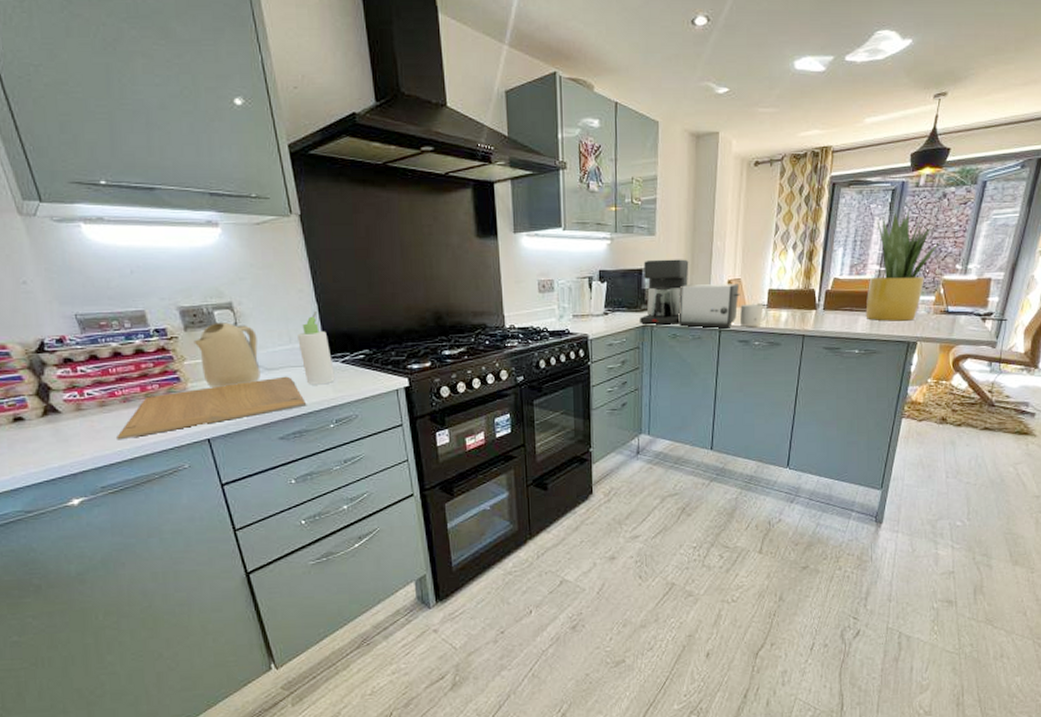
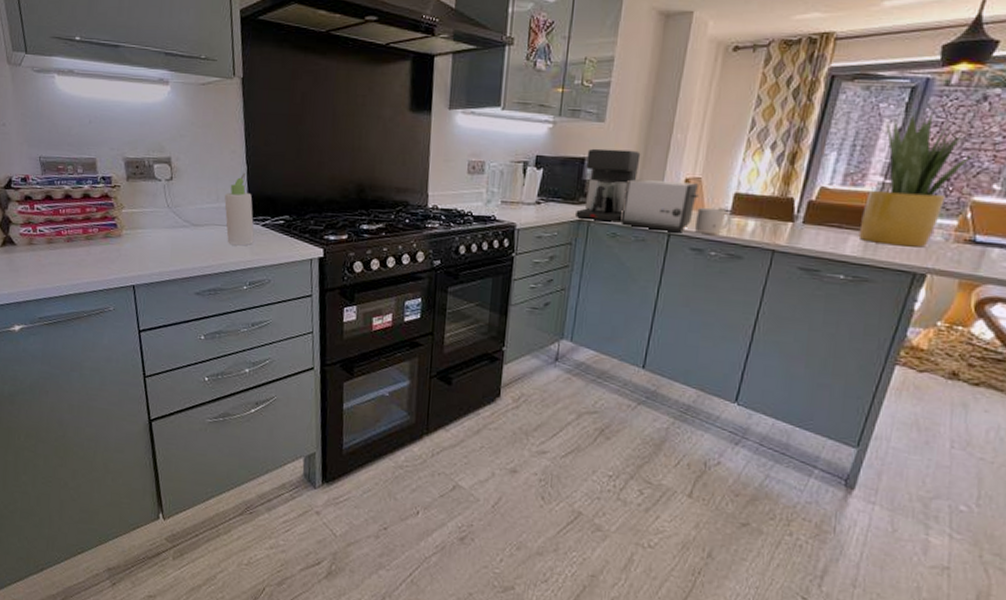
chopping board: present [117,376,307,440] -> none [57,233,225,277]
kettle: present [193,322,261,388] -> none [133,175,189,238]

